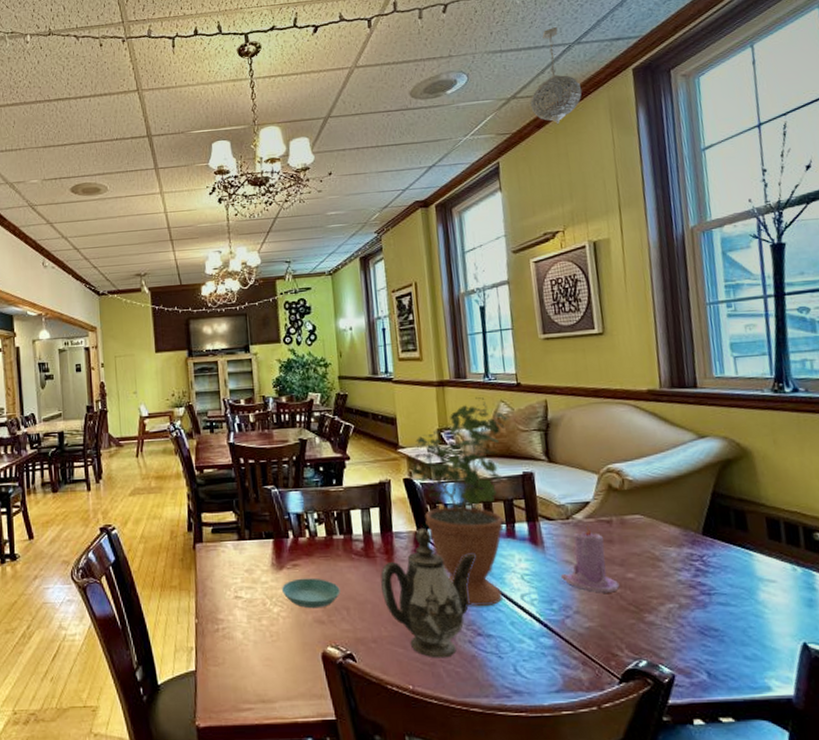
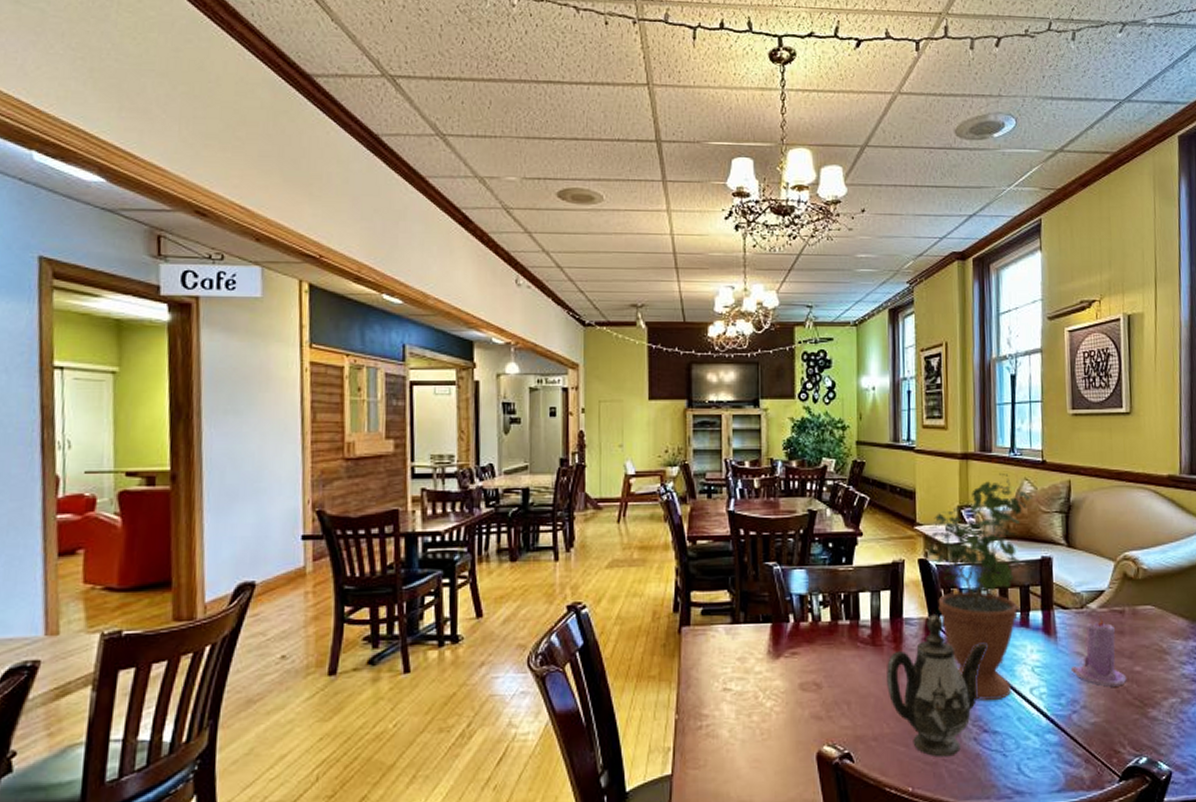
saucer: present [281,578,341,609] -> none [776,668,842,703]
pendant light: present [530,27,583,125] -> none [1077,80,1129,186]

